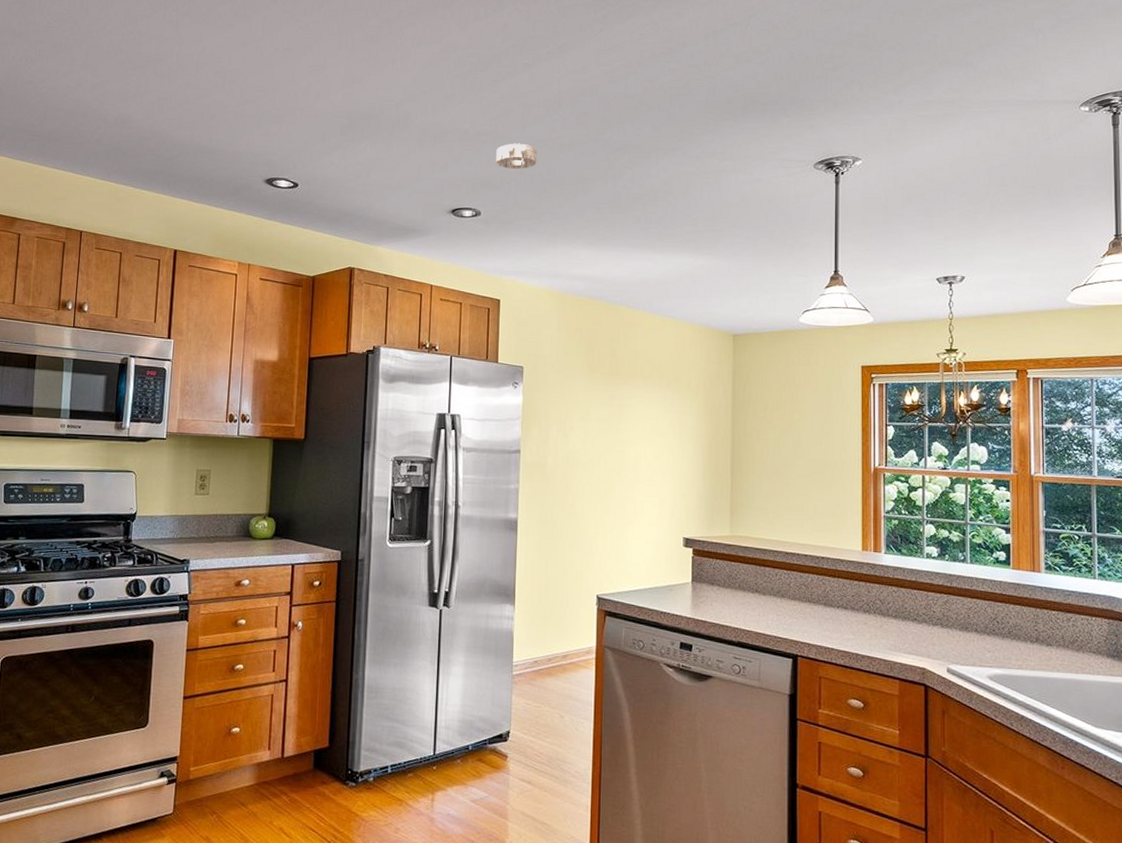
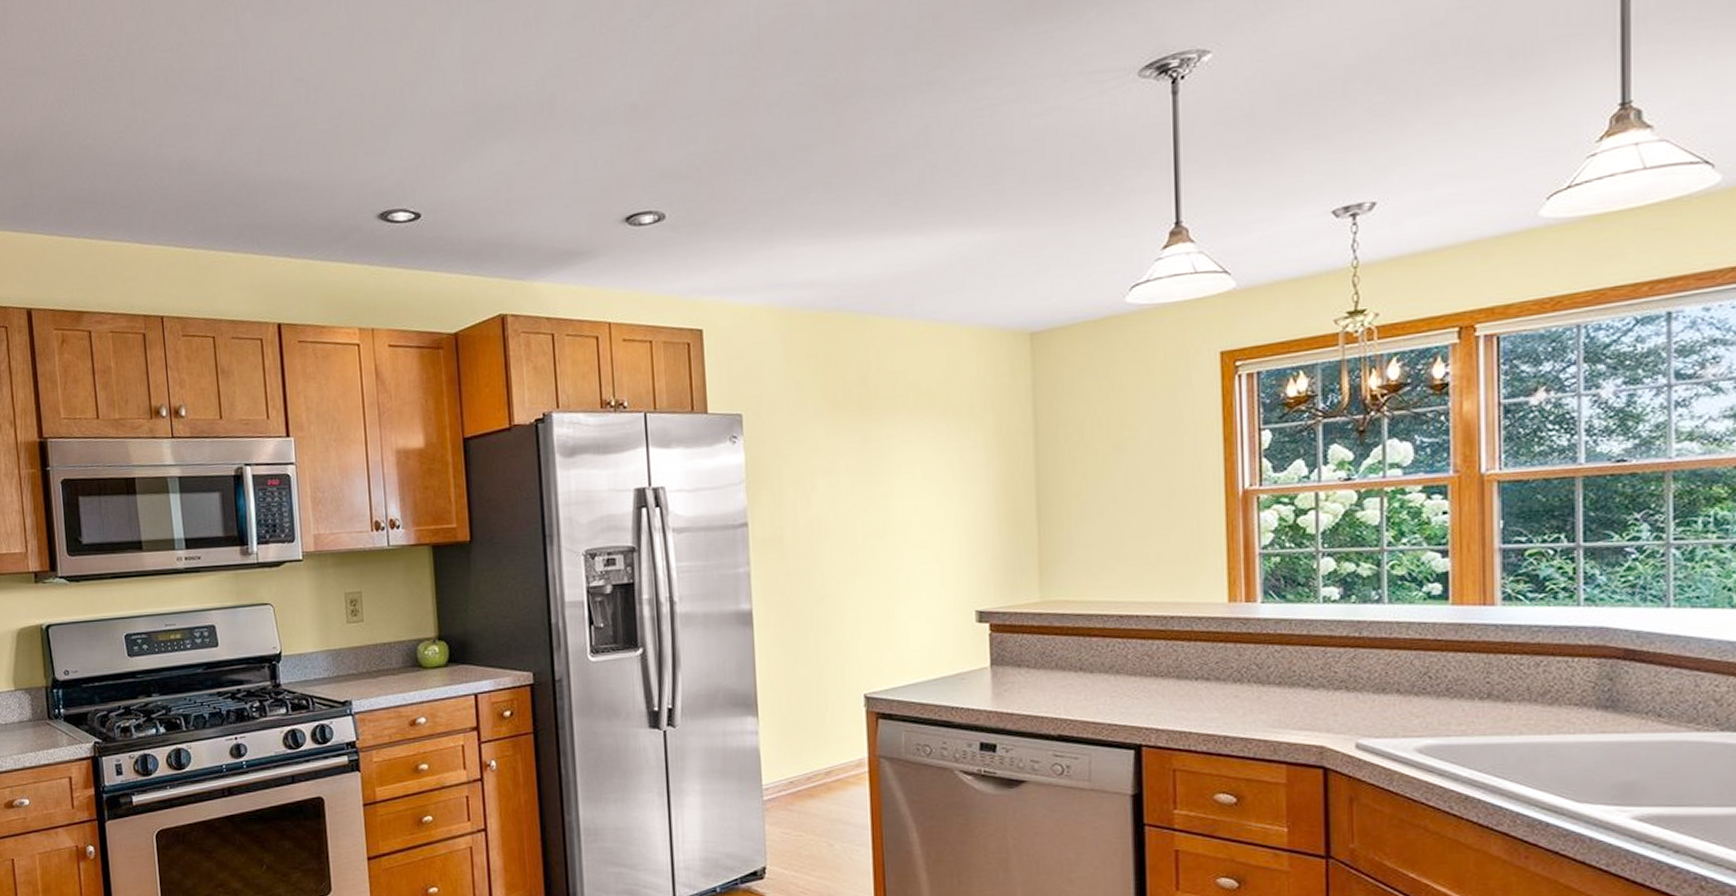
smoke detector: present [496,143,537,169] -> none [678,109,736,149]

